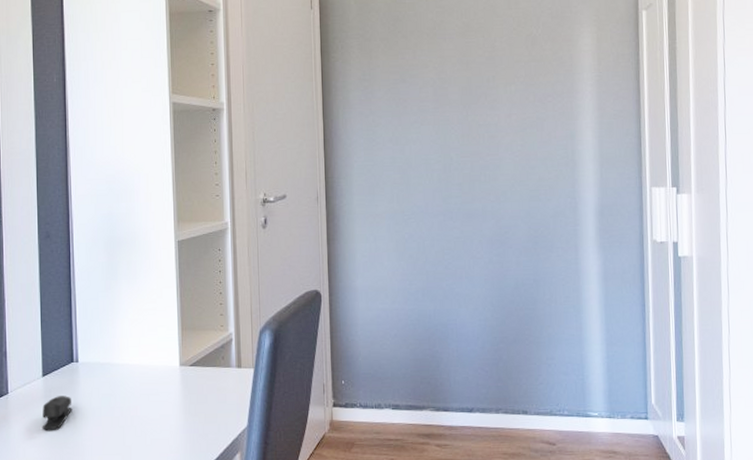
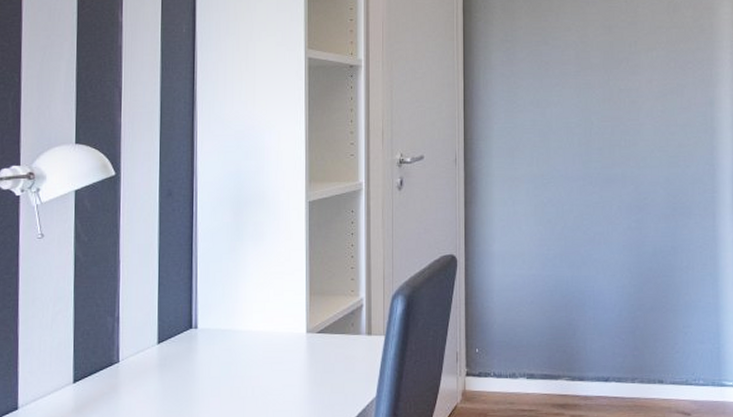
stapler: present [42,396,73,430] -> none [154,364,189,402]

